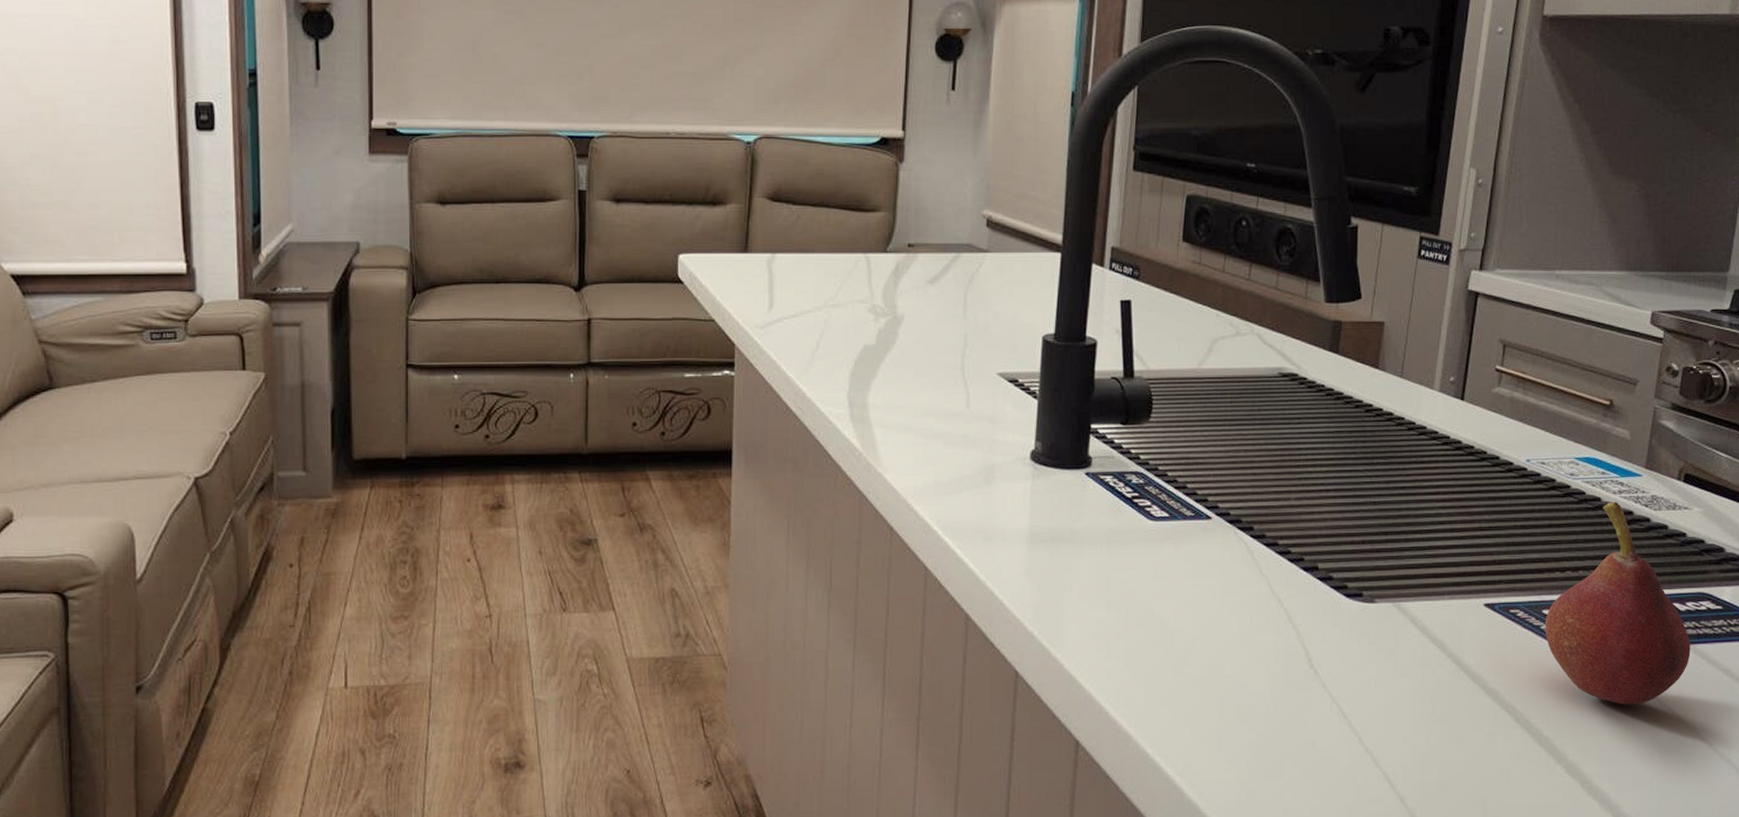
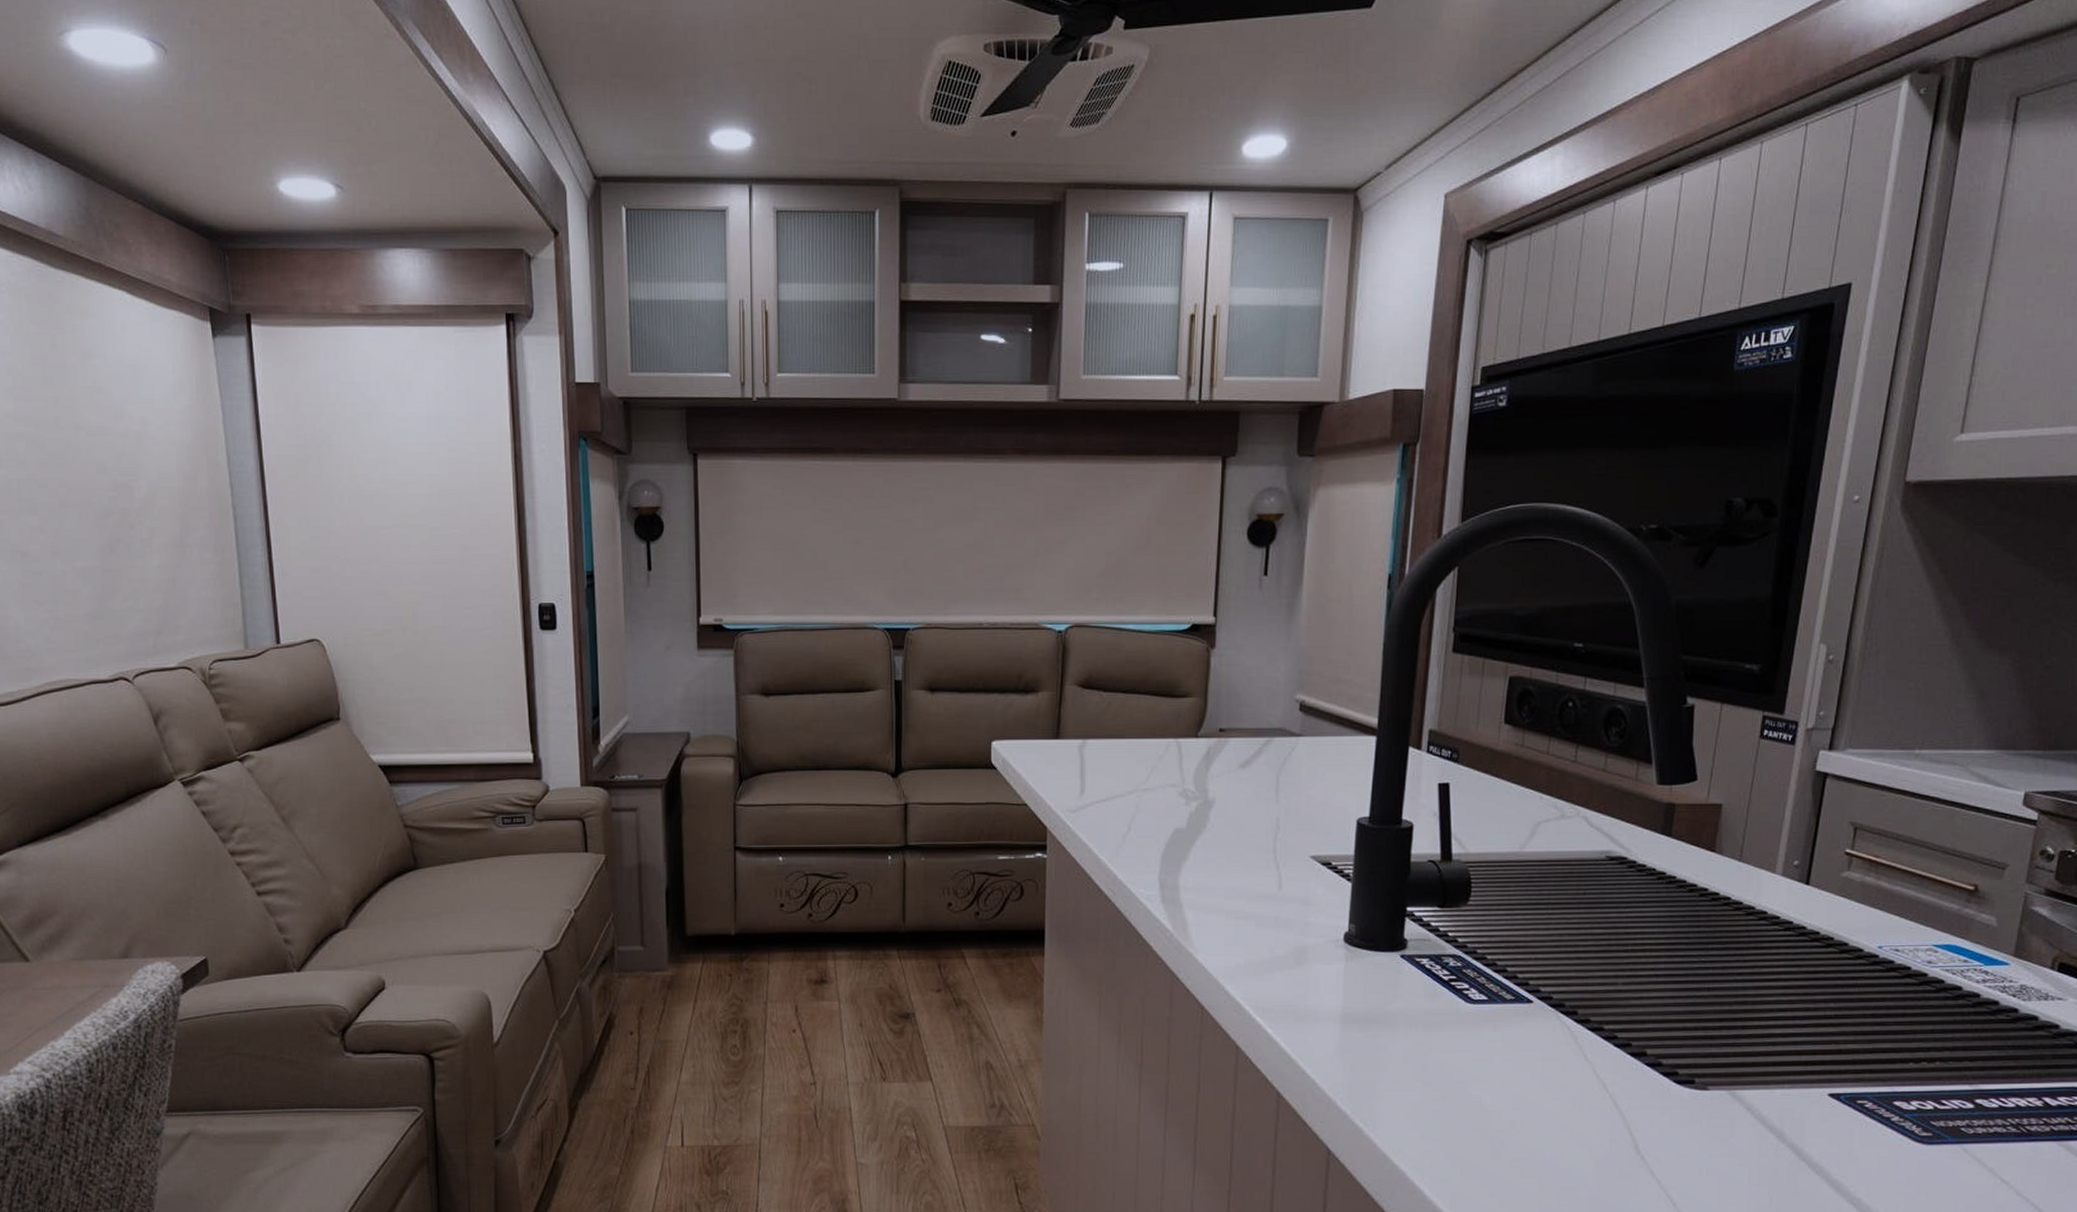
fruit: present [1545,501,1691,705] -> none [1896,990,2062,1202]

